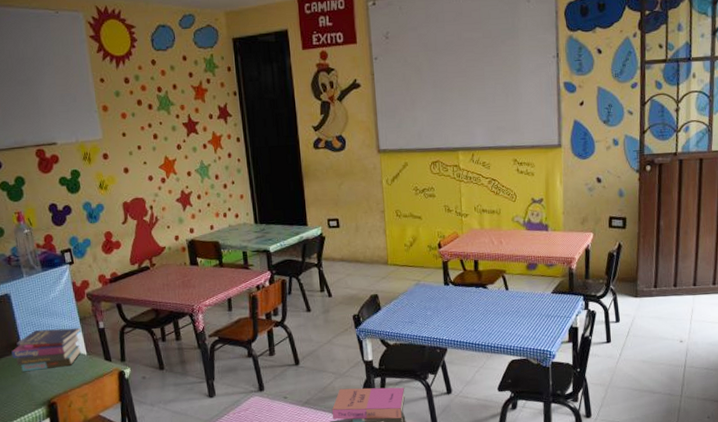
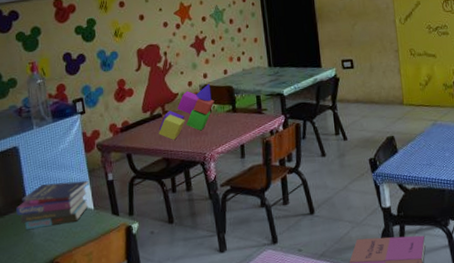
toy blocks: none [147,238,201,292] -> present [158,83,214,140]

